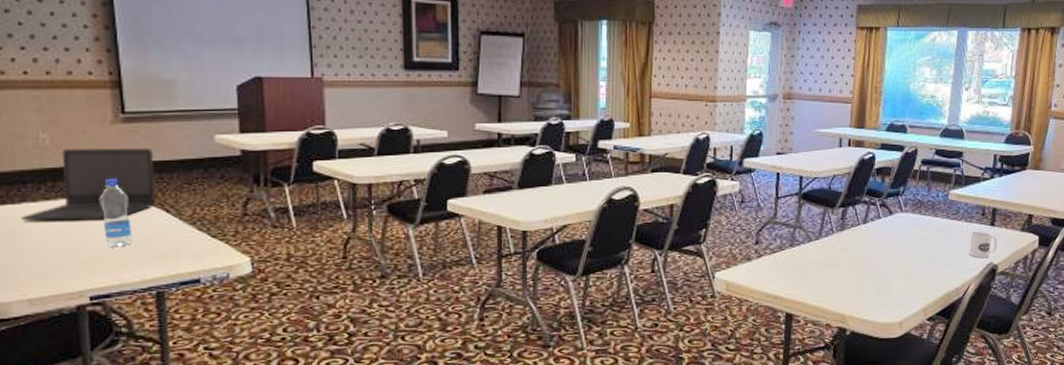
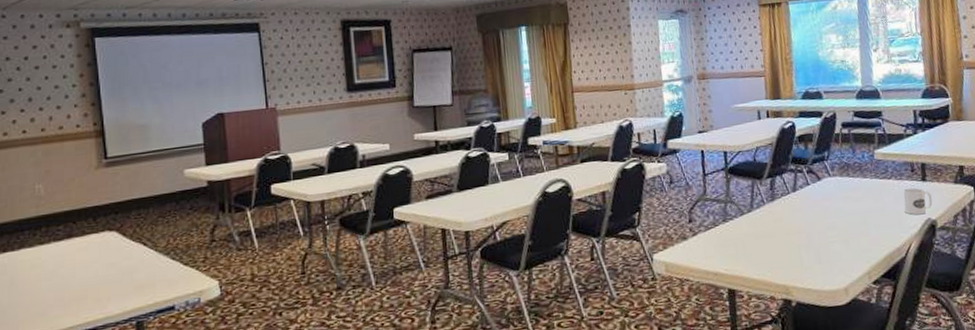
laptop: present [22,149,155,221] -> none [20,188,134,266]
bottle: present [100,178,132,247] -> none [87,218,115,283]

